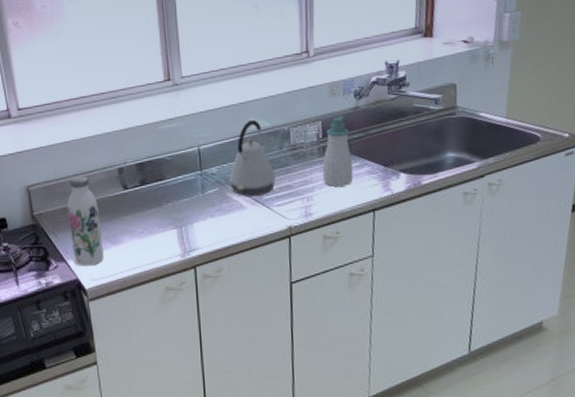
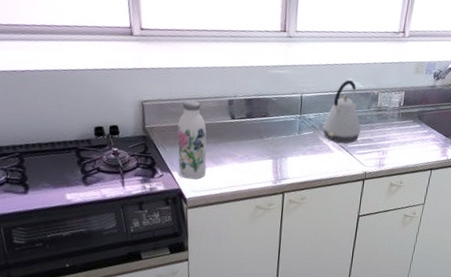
soap bottle: present [322,115,354,186] -> none [397,90,425,147]

